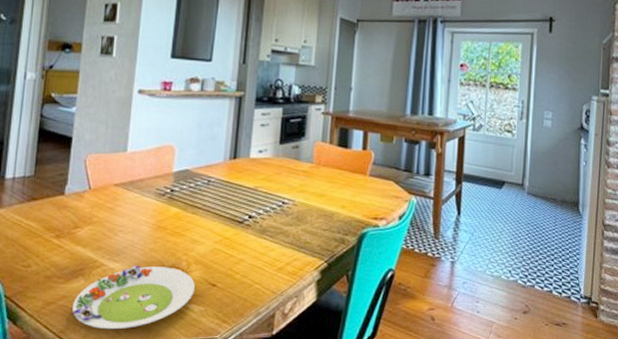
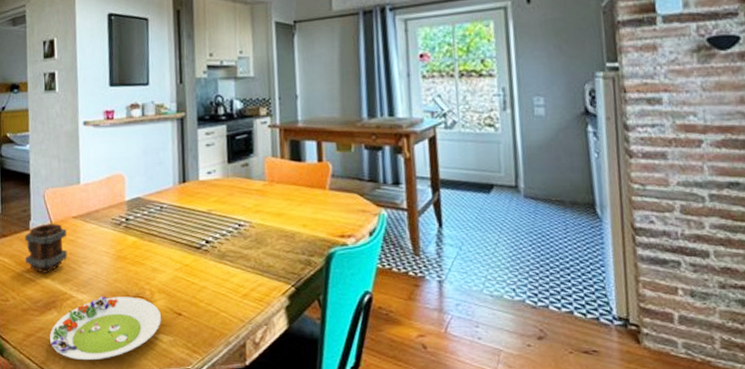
mug: none [54,189,106,240] -> present [24,223,68,273]

